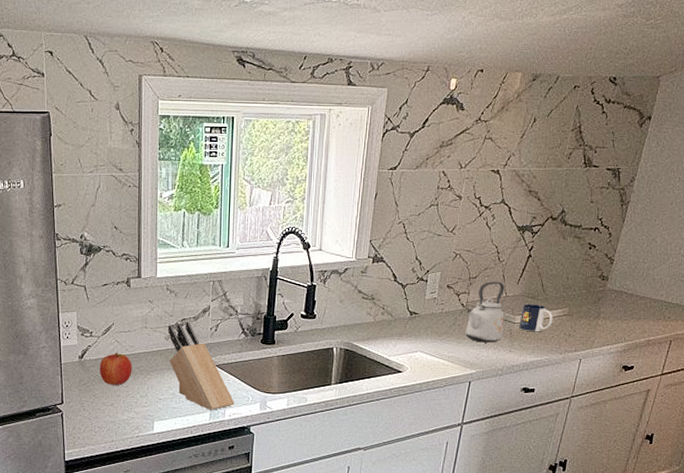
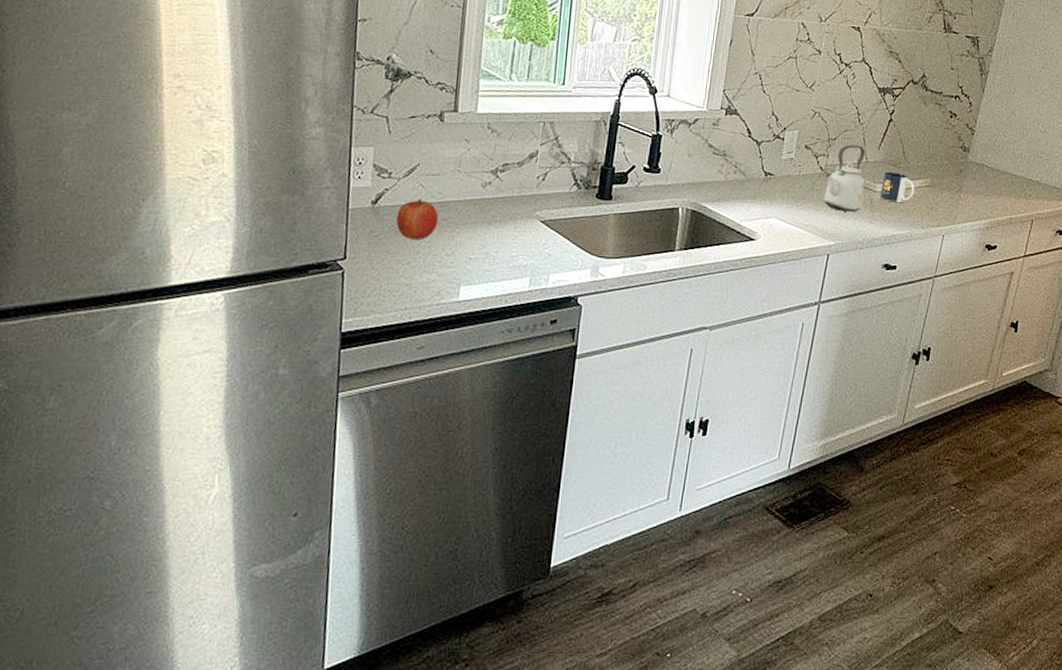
knife block: present [167,322,235,410] -> none [485,167,561,275]

